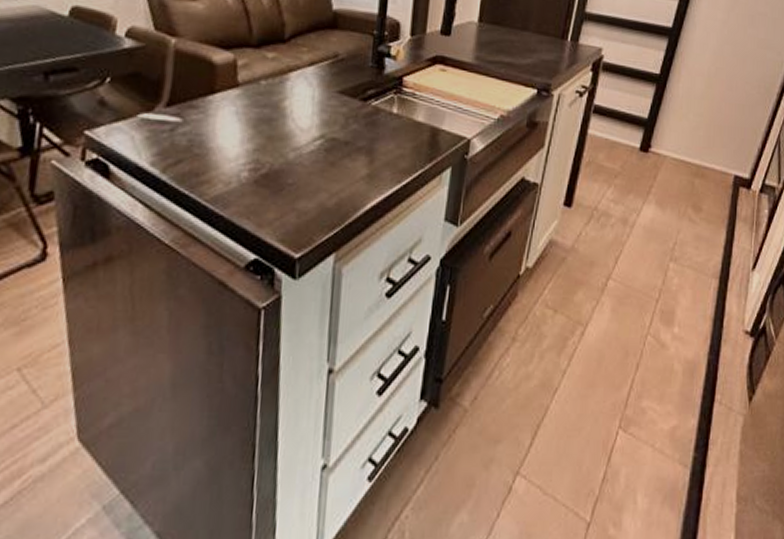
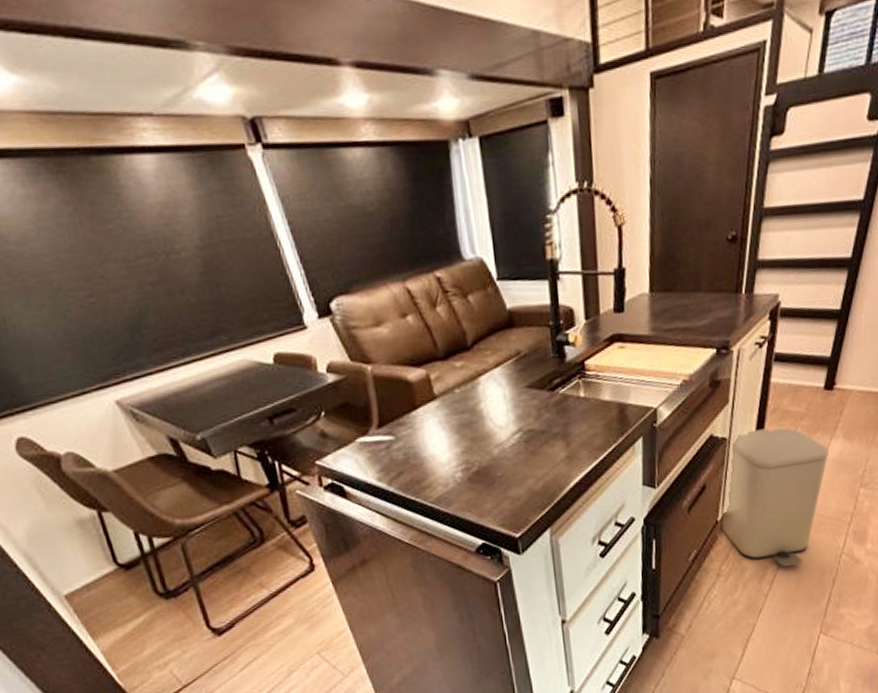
pedal bin: none [522,180,640,341] -> present [721,428,829,567]

